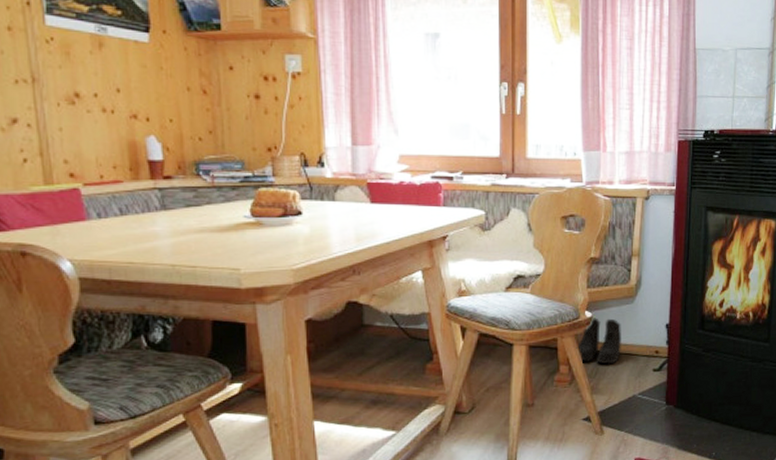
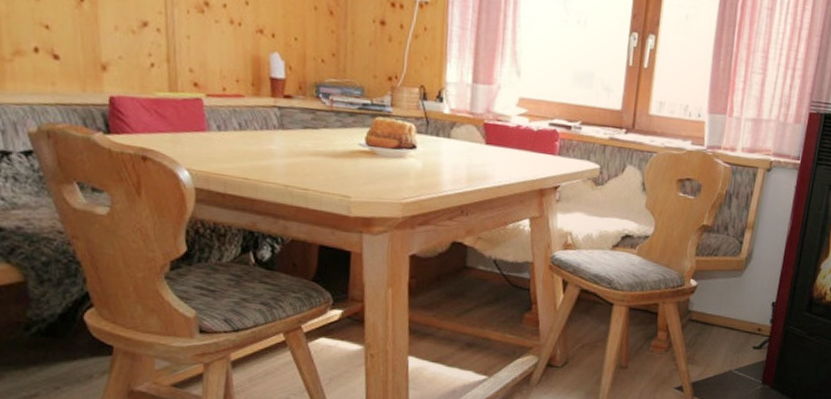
boots: present [576,317,621,365] -> none [677,287,726,337]

